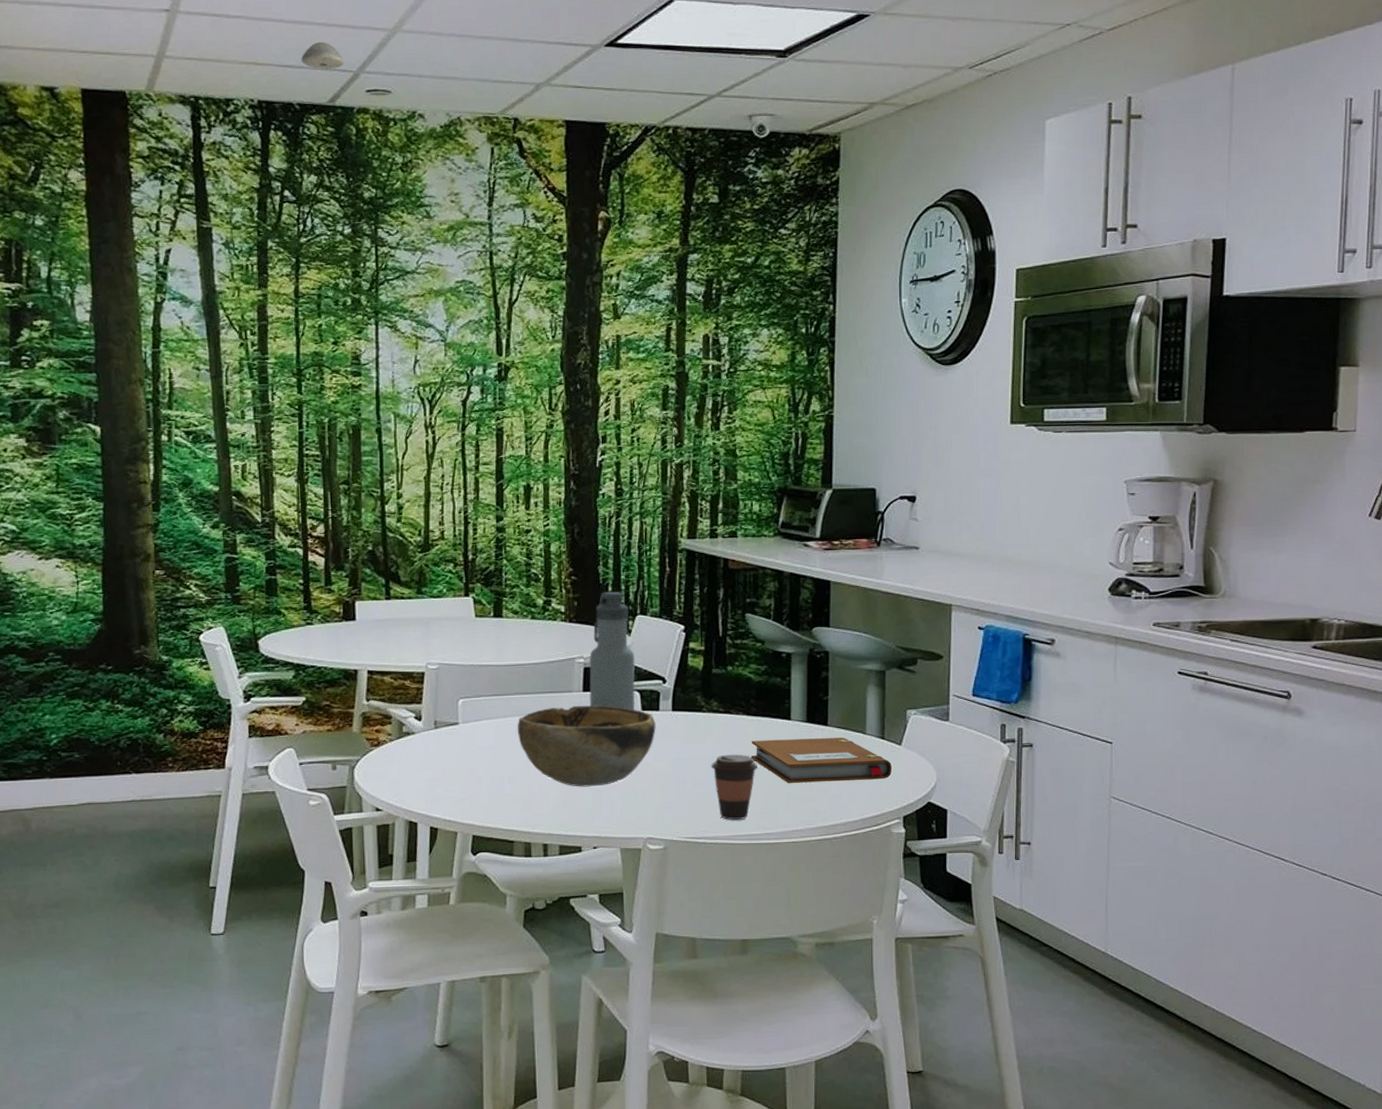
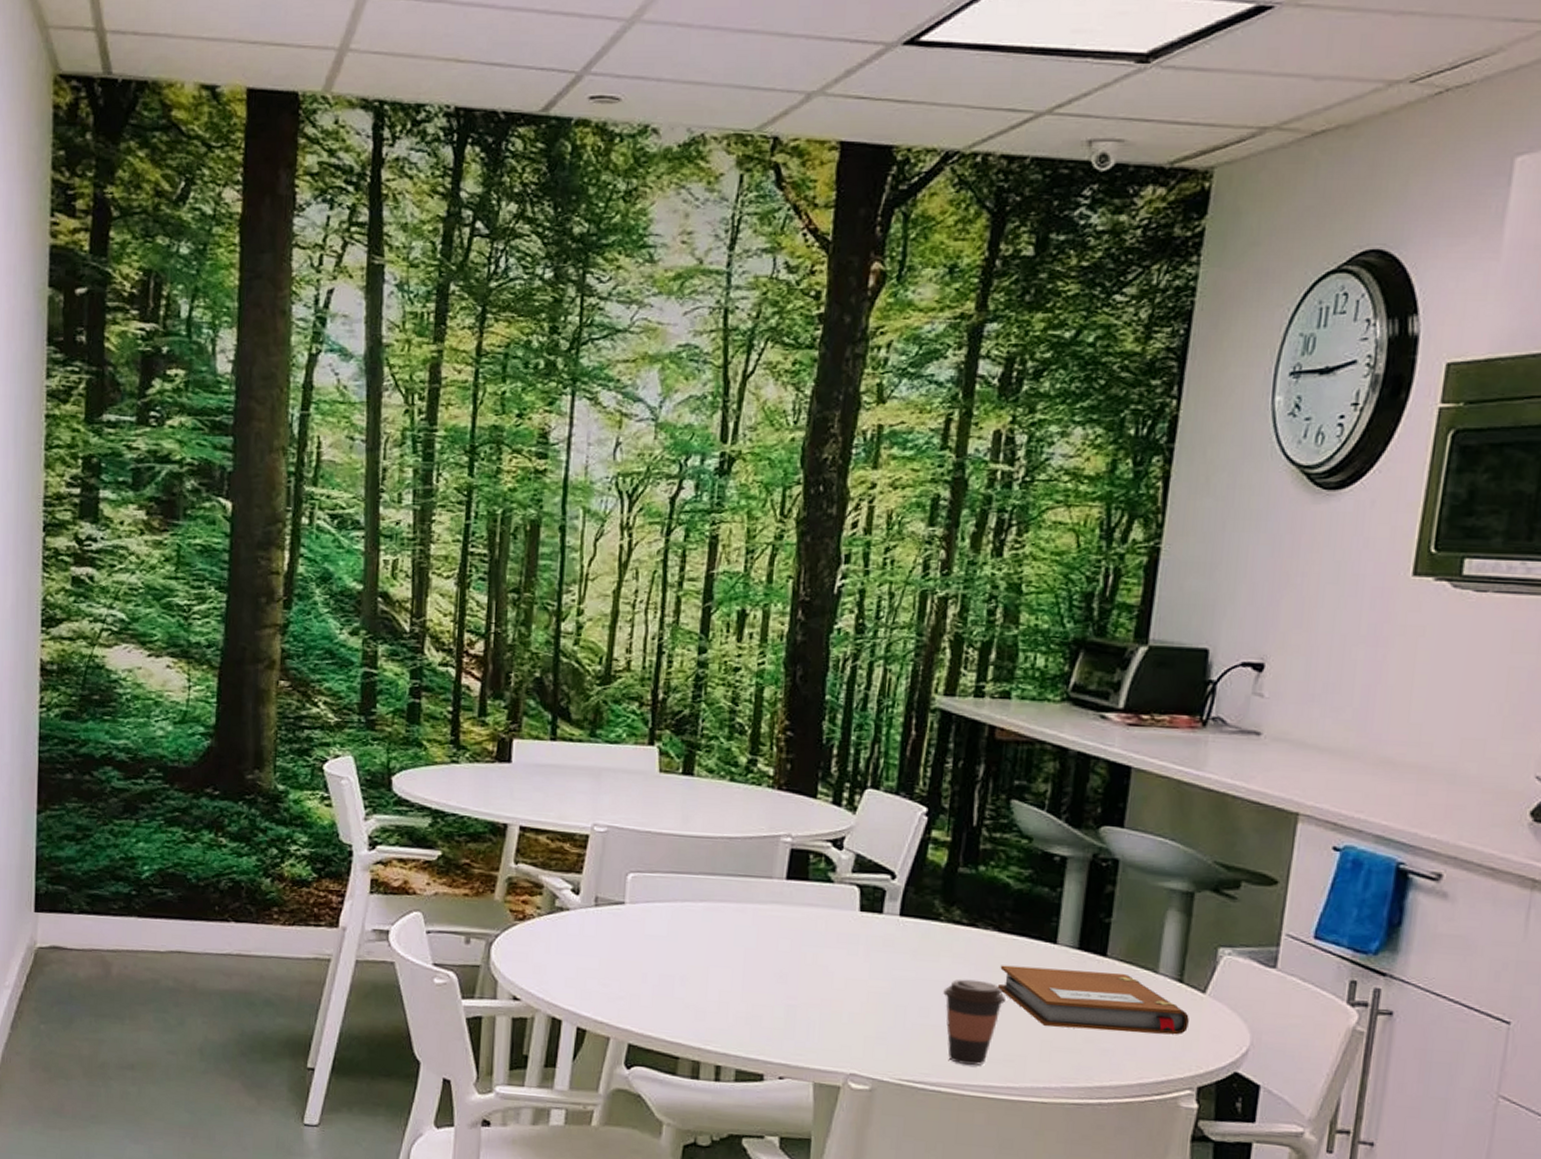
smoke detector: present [301,42,344,69] -> none [512,34,566,68]
decorative bowl: present [517,705,656,787] -> none [697,895,877,1001]
water bottle: present [589,591,635,710] -> none [793,754,859,909]

